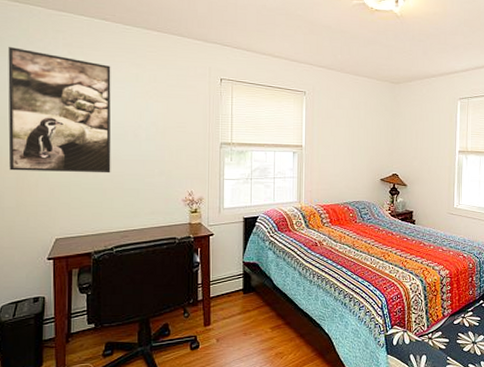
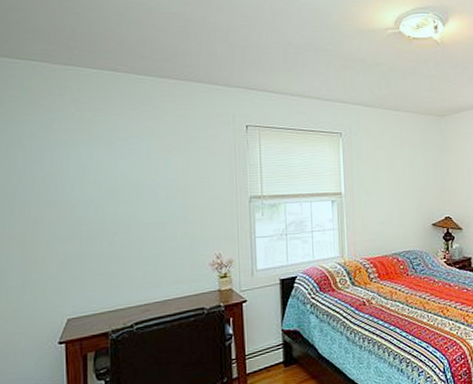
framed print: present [8,47,111,173] -> none [9,108,128,245]

